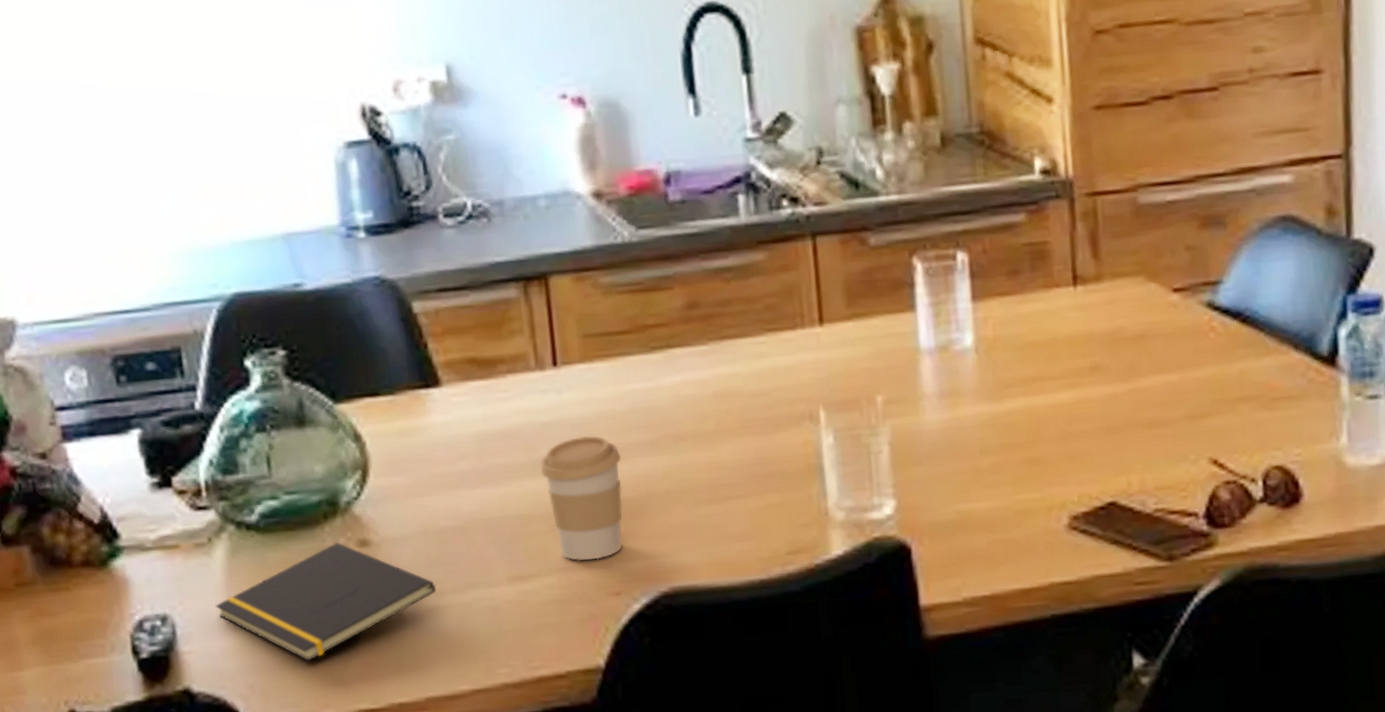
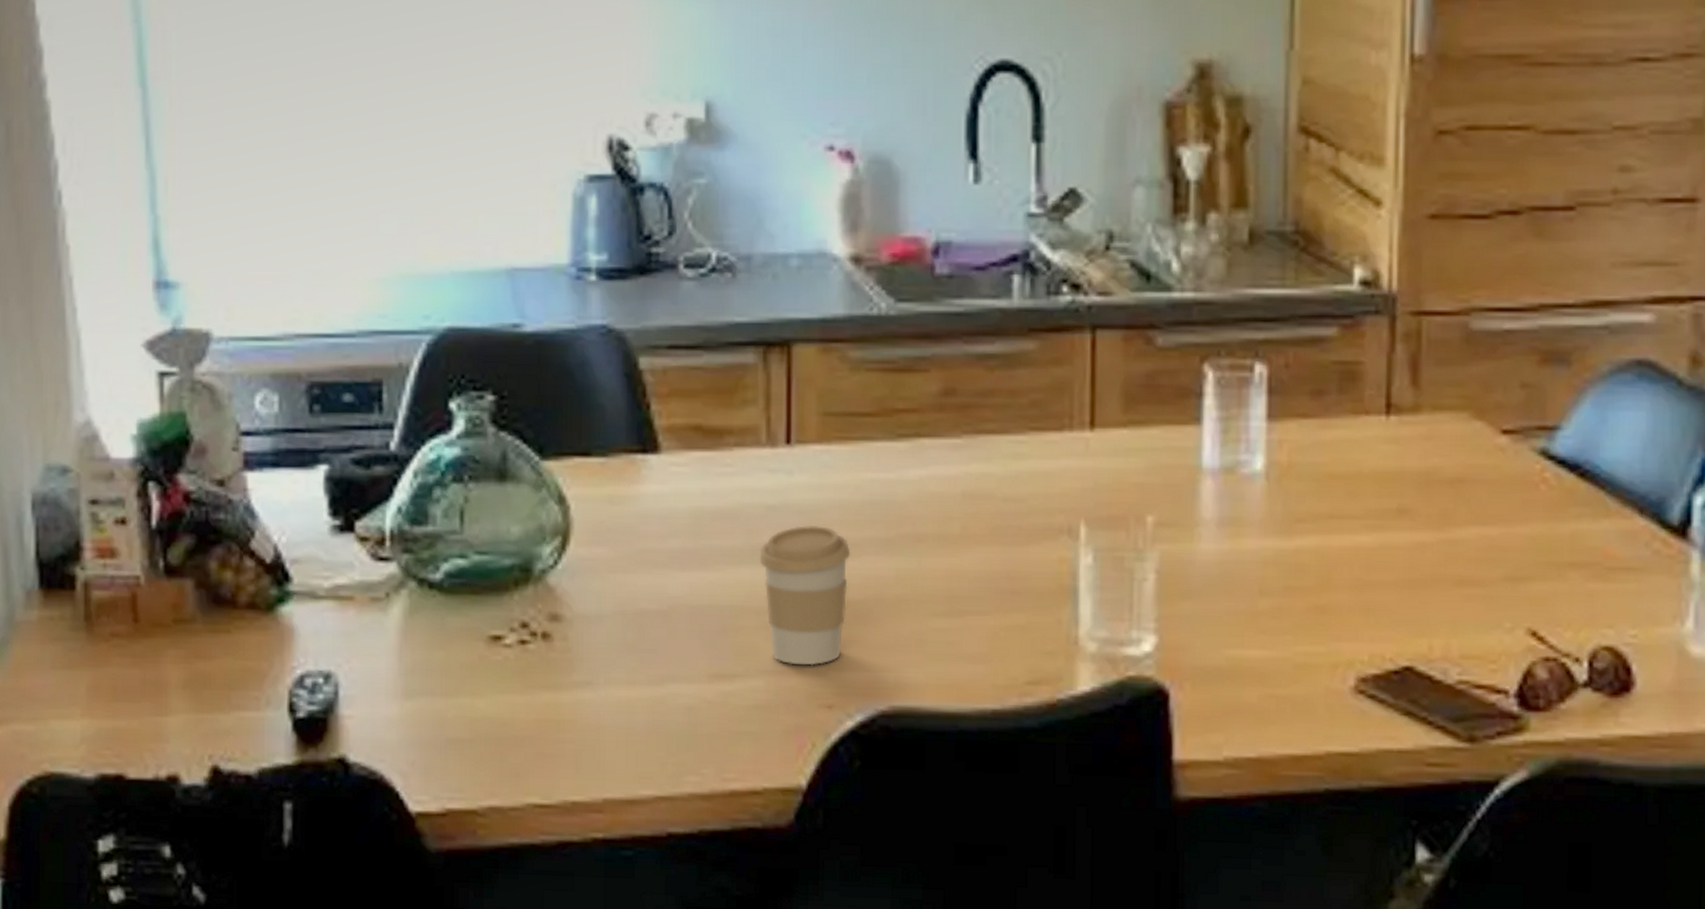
notepad: present [215,542,437,662] -> none [384,614,629,742]

